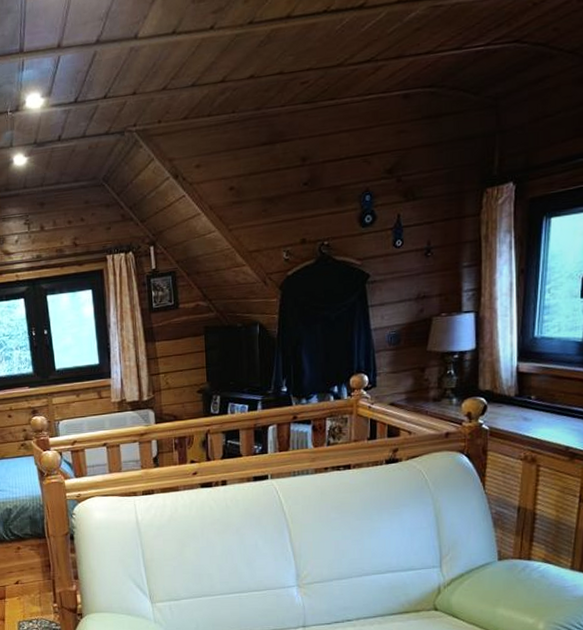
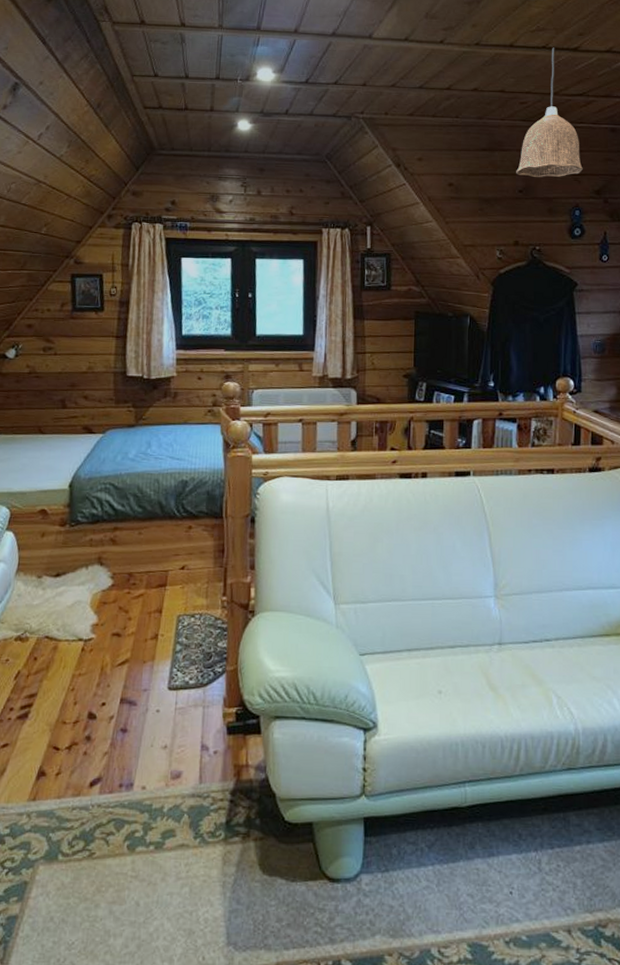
pendant lamp: none [300,9,373,167] -> present [516,47,583,178]

